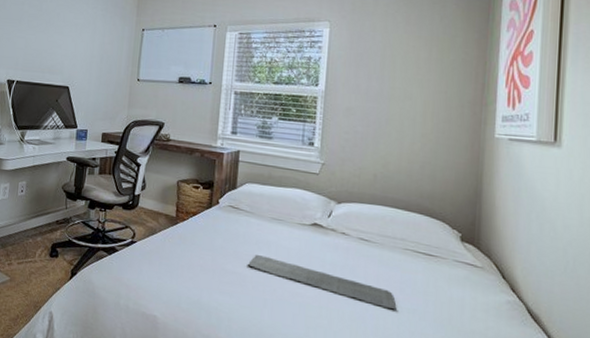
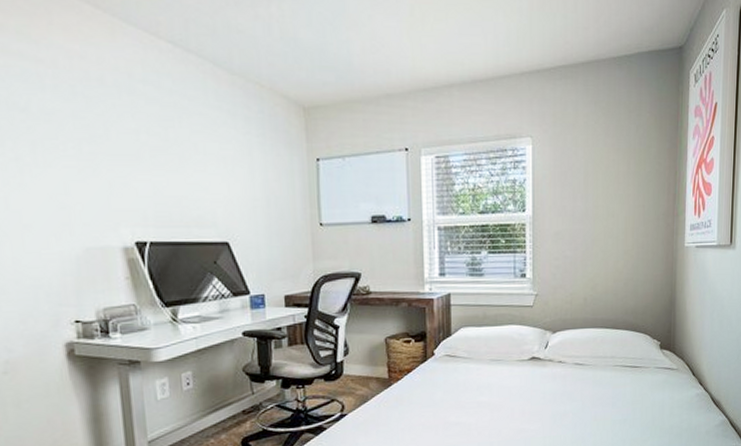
bath mat: present [248,255,397,310] -> none [471,400,610,424]

